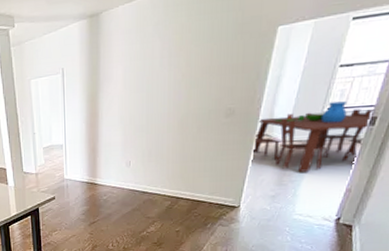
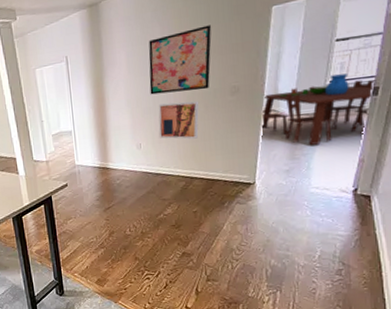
wall art: none [144,43,214,113] -> present [148,25,212,95]
wall art: none [149,121,191,160] -> present [158,101,199,139]

